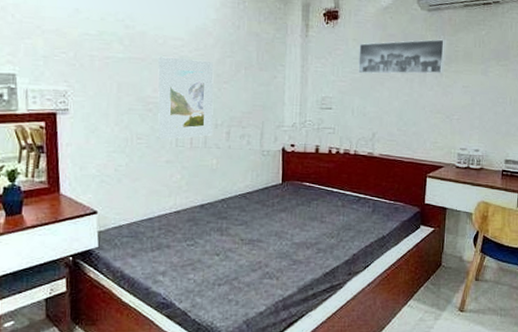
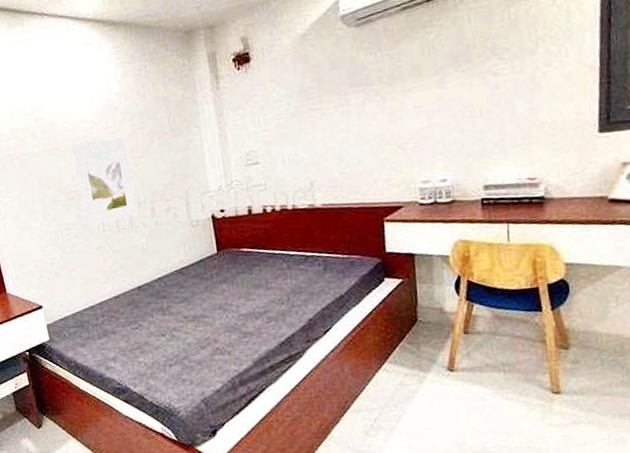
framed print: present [358,39,446,74] -> none [279,55,387,118]

